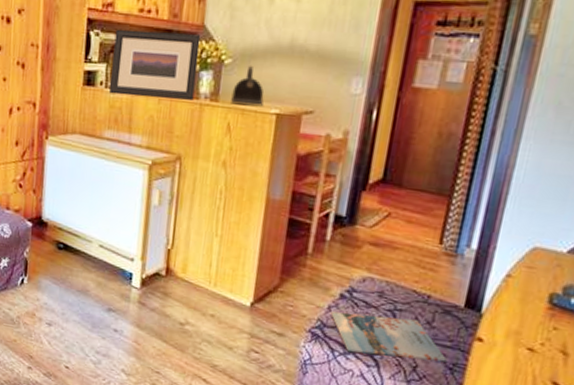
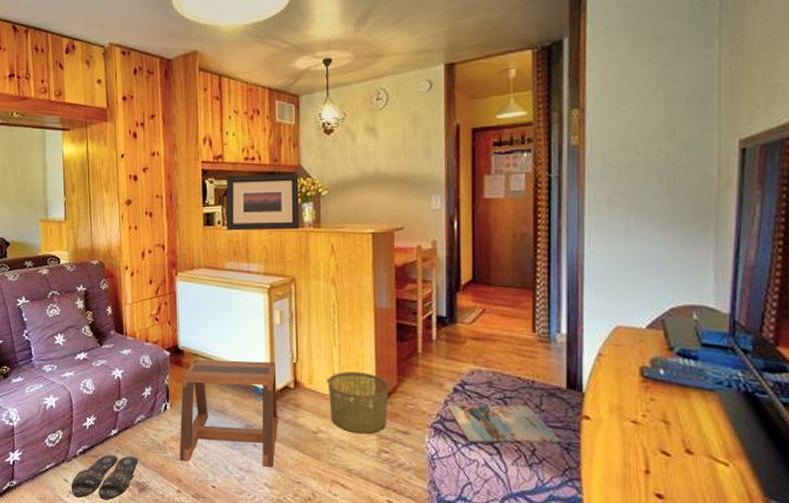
stool: none [33,234,148,354] -> present [179,360,278,467]
basket: none [201,263,272,332] -> present [326,371,390,435]
kettle: present [231,65,264,106] -> none [332,194,359,229]

